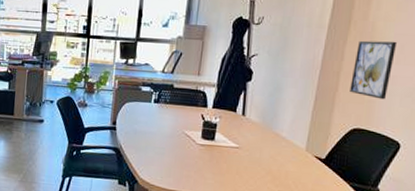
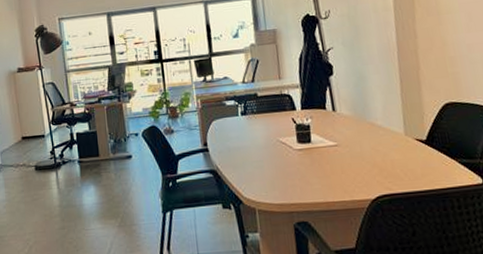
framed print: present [350,40,398,100] -> none [426,10,469,70]

